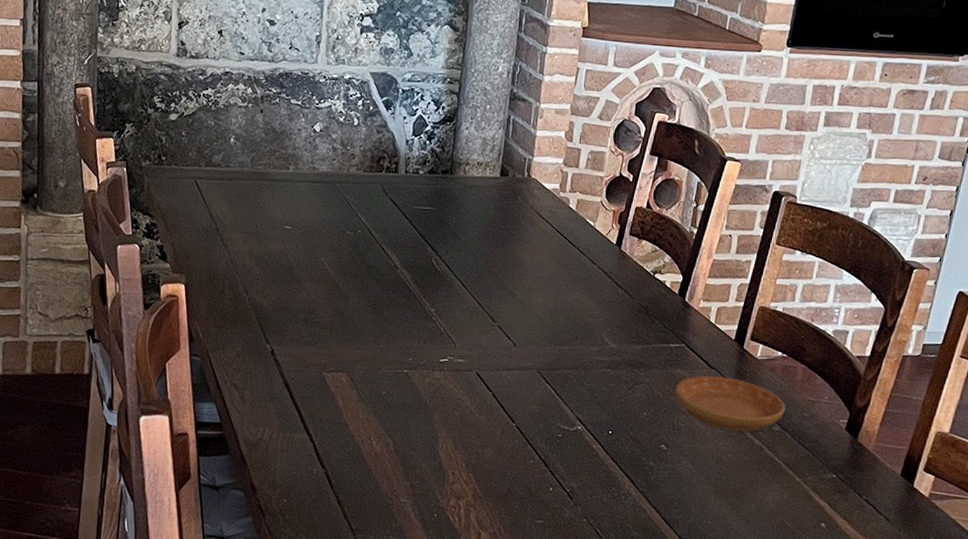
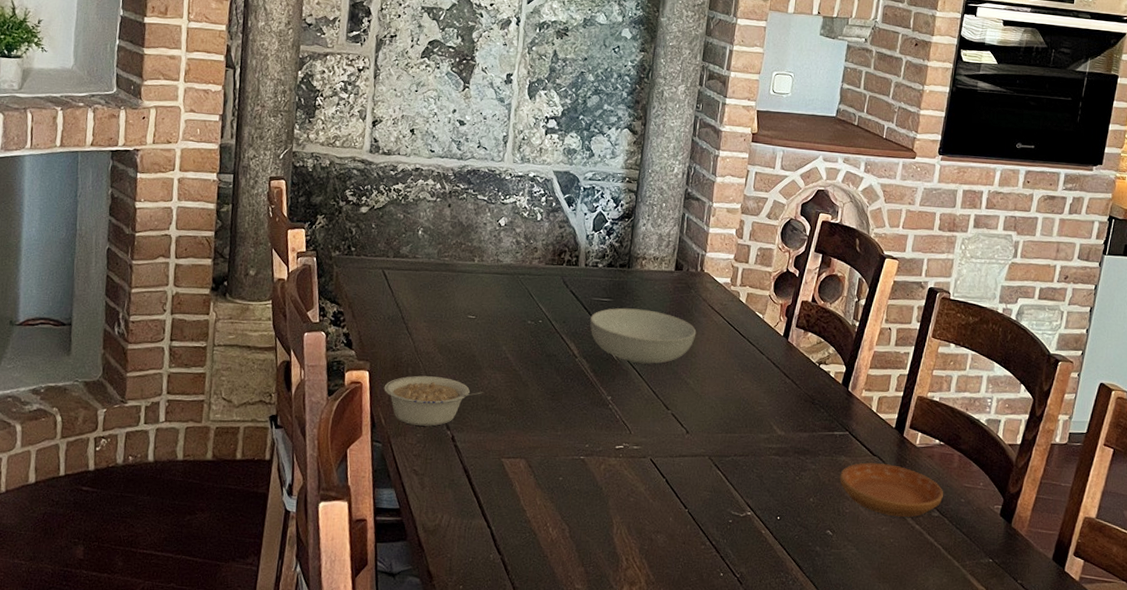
legume: none [200,288,303,340] -> present [384,375,484,426]
serving bowl: none [411,216,524,275] -> present [589,308,697,364]

